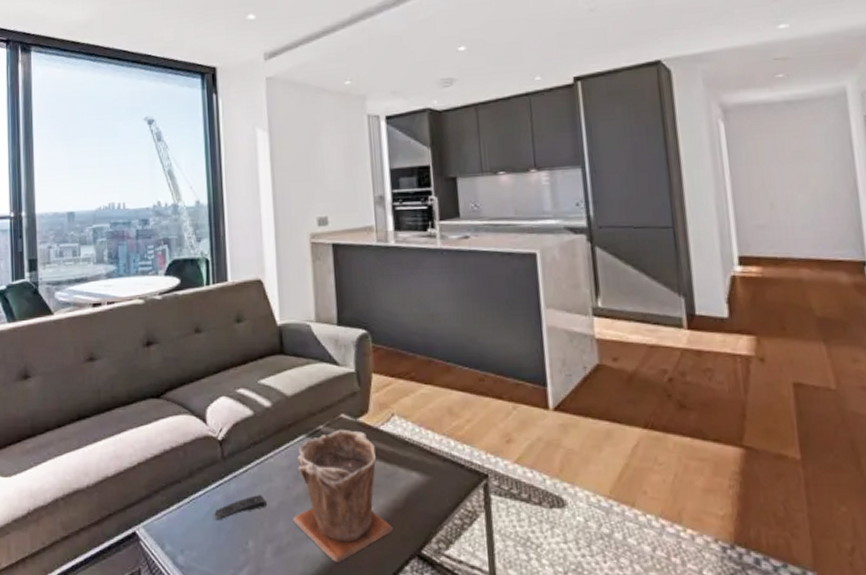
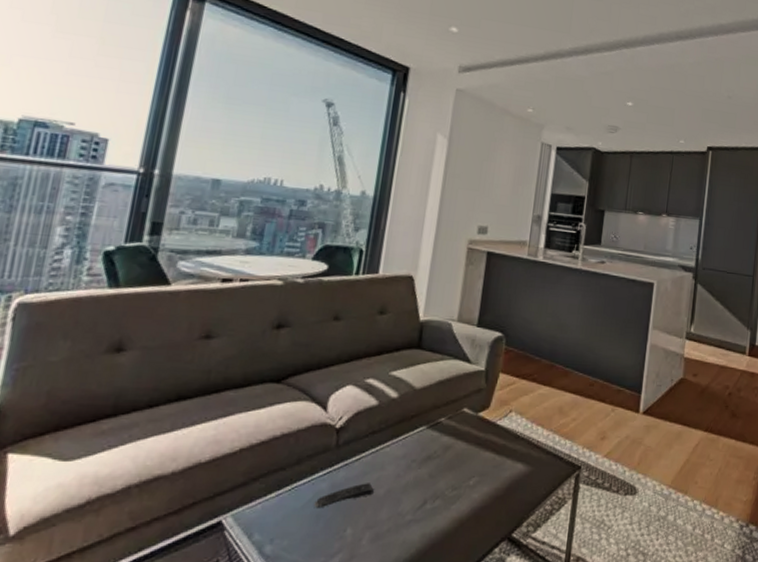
plant pot: present [293,429,393,564] -> none [397,422,491,548]

